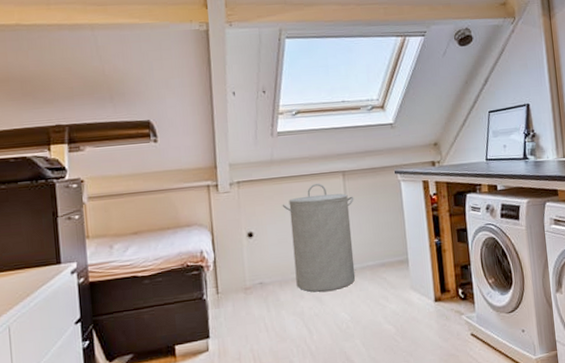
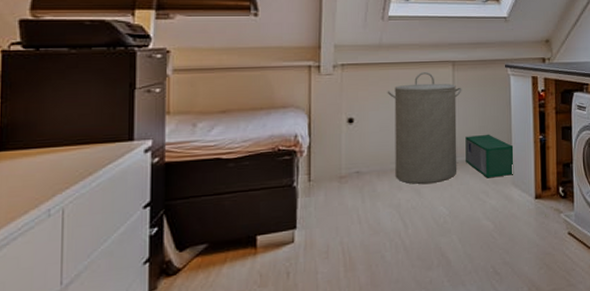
storage bin: none [361,240,412,284] -> present [465,134,514,178]

